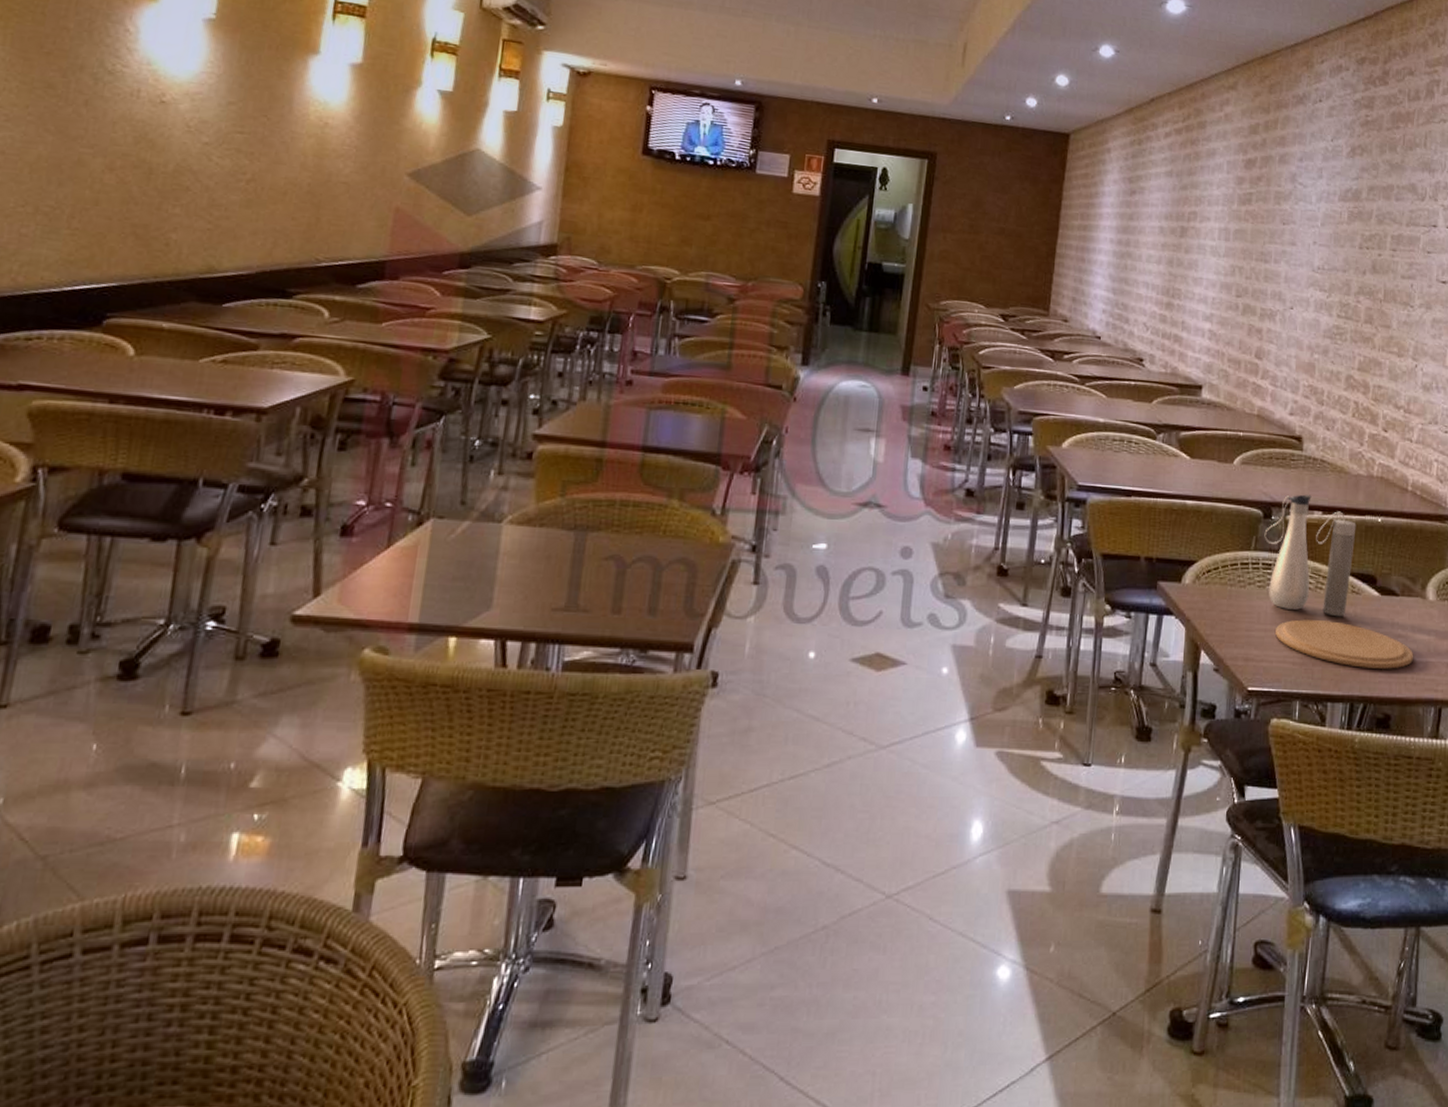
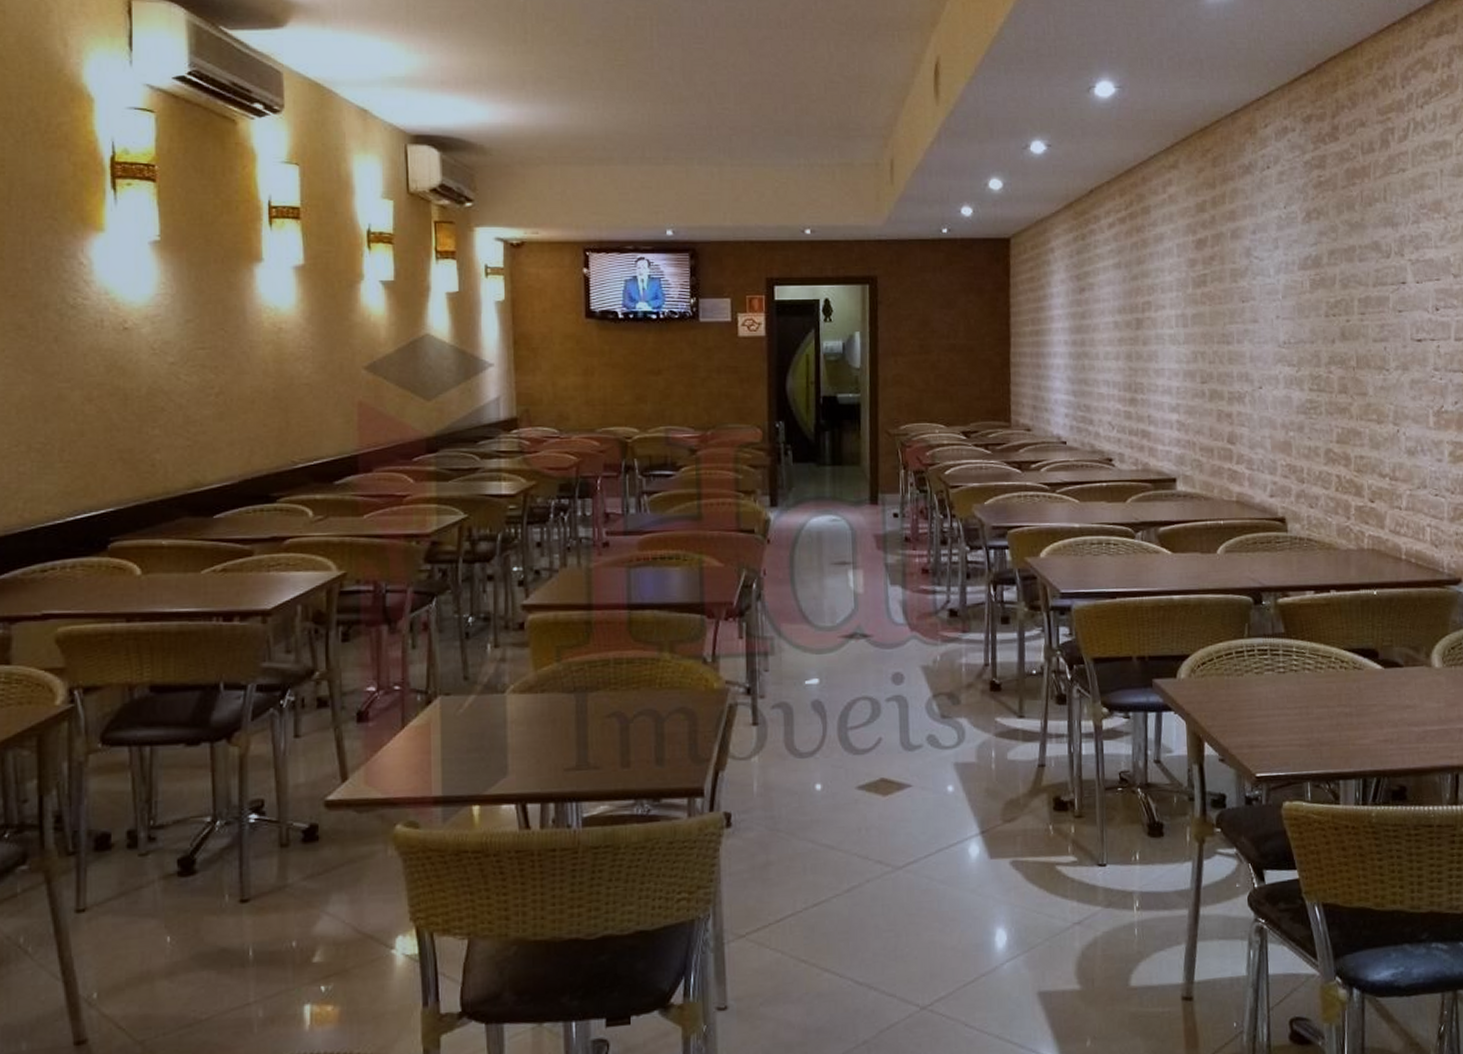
water bottle: present [1264,494,1357,617] -> none [1256,575,1352,695]
plate: present [1275,619,1414,669] -> none [1278,699,1425,743]

